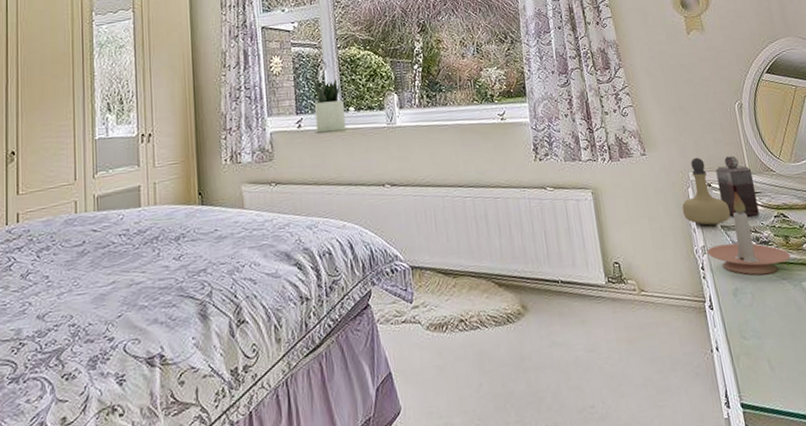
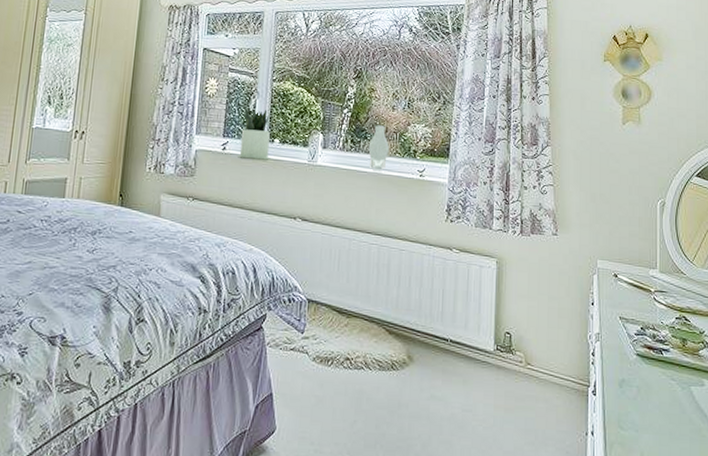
vase: none [444,75,466,124] -> present [368,125,389,173]
perfume bottle: present [682,157,731,226] -> none [583,246,632,315]
candle holder: present [707,192,791,275] -> none [601,287,685,373]
perfume bottle: present [715,155,759,217] -> none [625,251,662,314]

